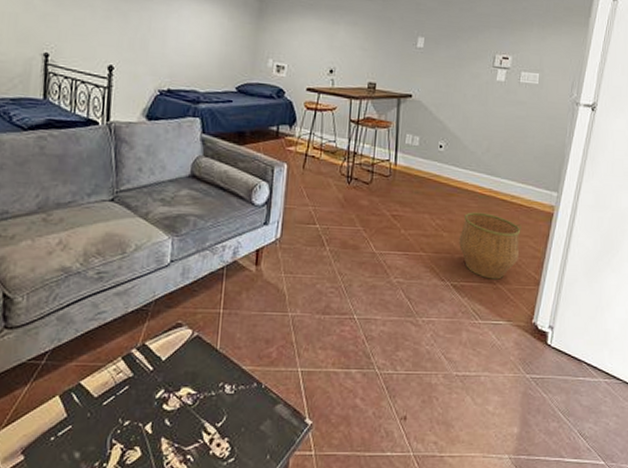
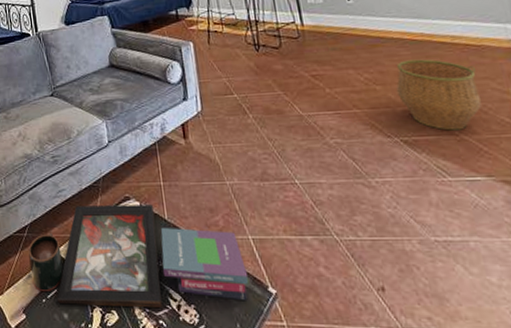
mug: none [41,361,87,429] -> present [28,233,63,292]
decorative tray: none [69,331,206,443] -> present [56,204,162,309]
books: none [201,358,289,433] -> present [160,228,250,301]

